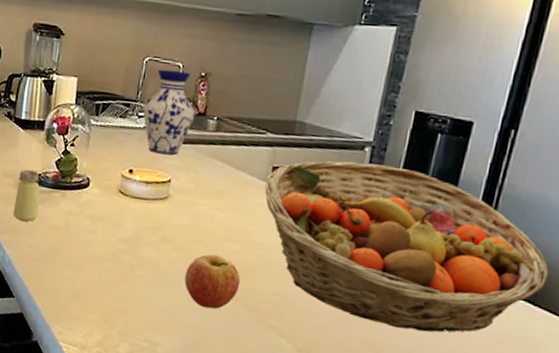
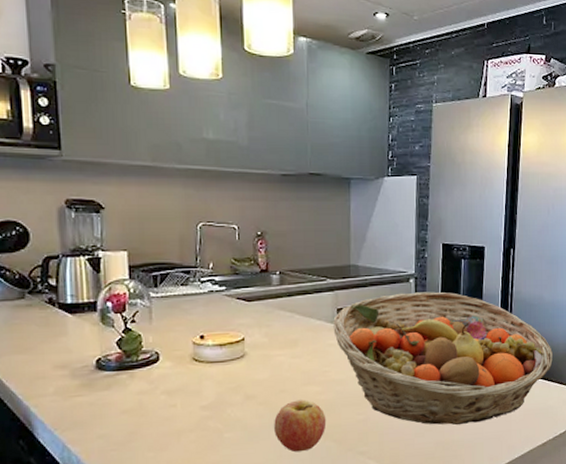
saltshaker: present [13,169,40,222] -> none [73,355,105,412]
vase: present [143,69,196,155] -> none [205,232,258,315]

